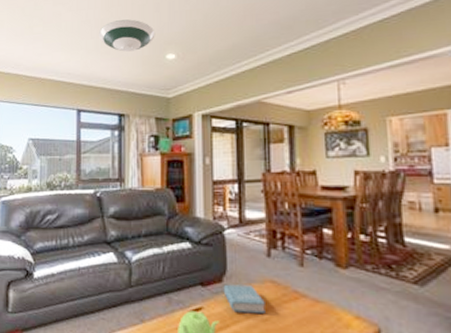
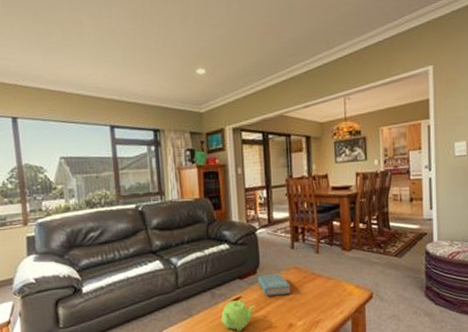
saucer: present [98,19,155,52] -> none [125,31,184,66]

